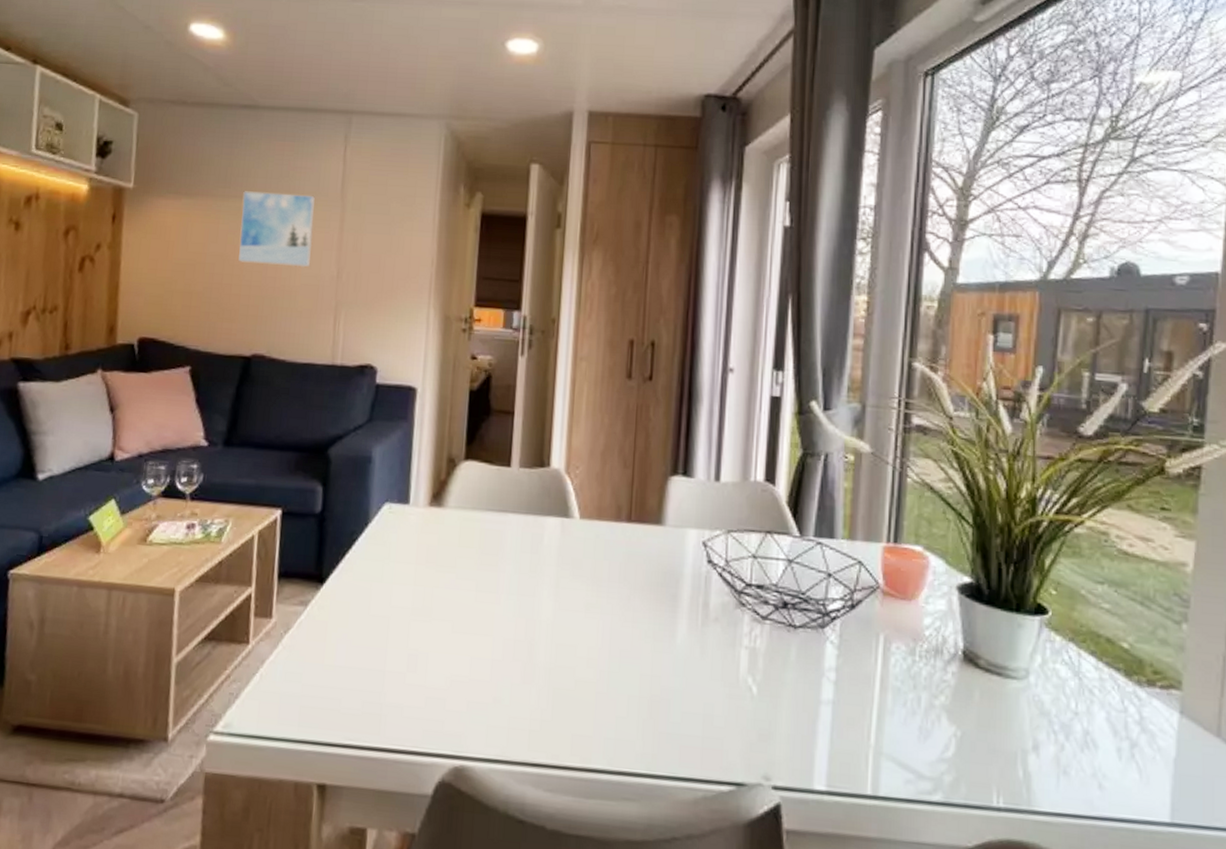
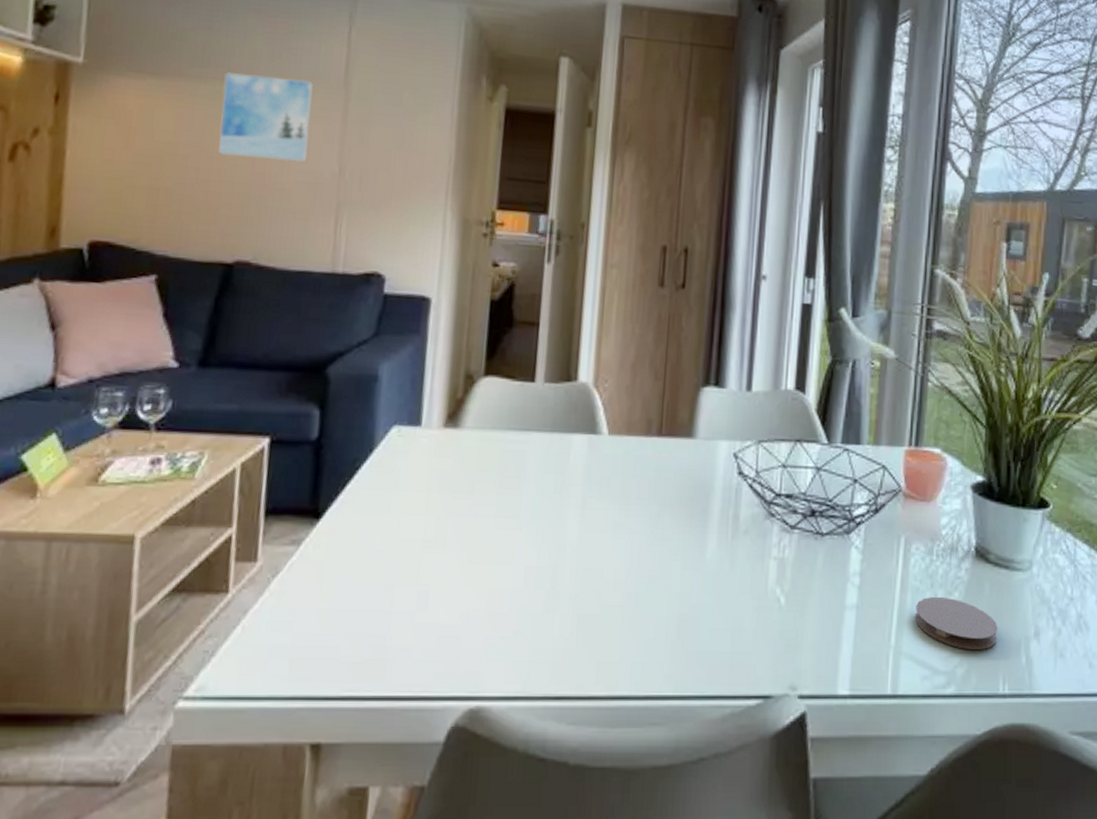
coaster: none [896,699,990,758] -> present [914,597,998,650]

